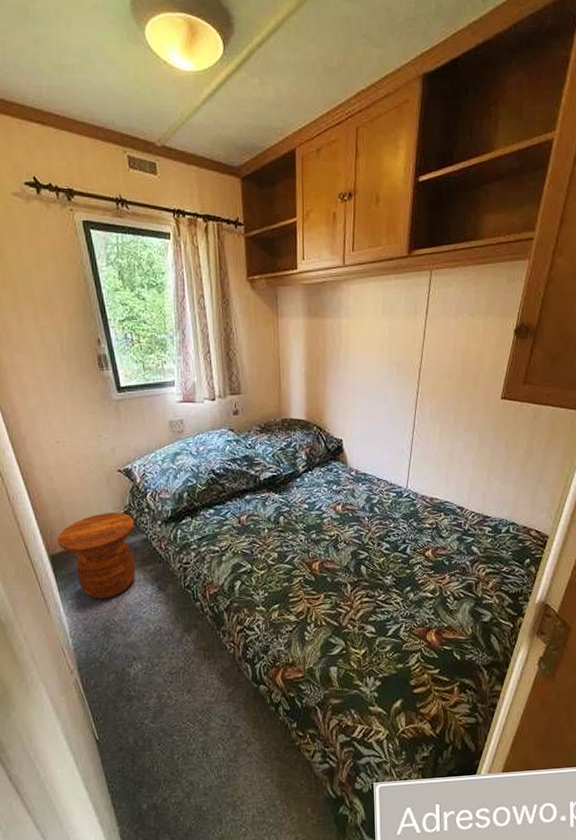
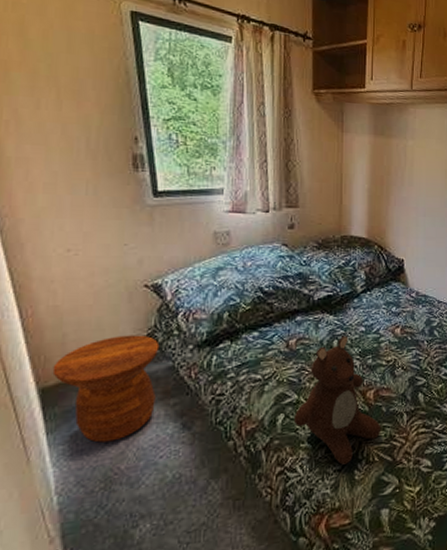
teddy bear: none [249,512,327,627] -> present [293,336,381,465]

